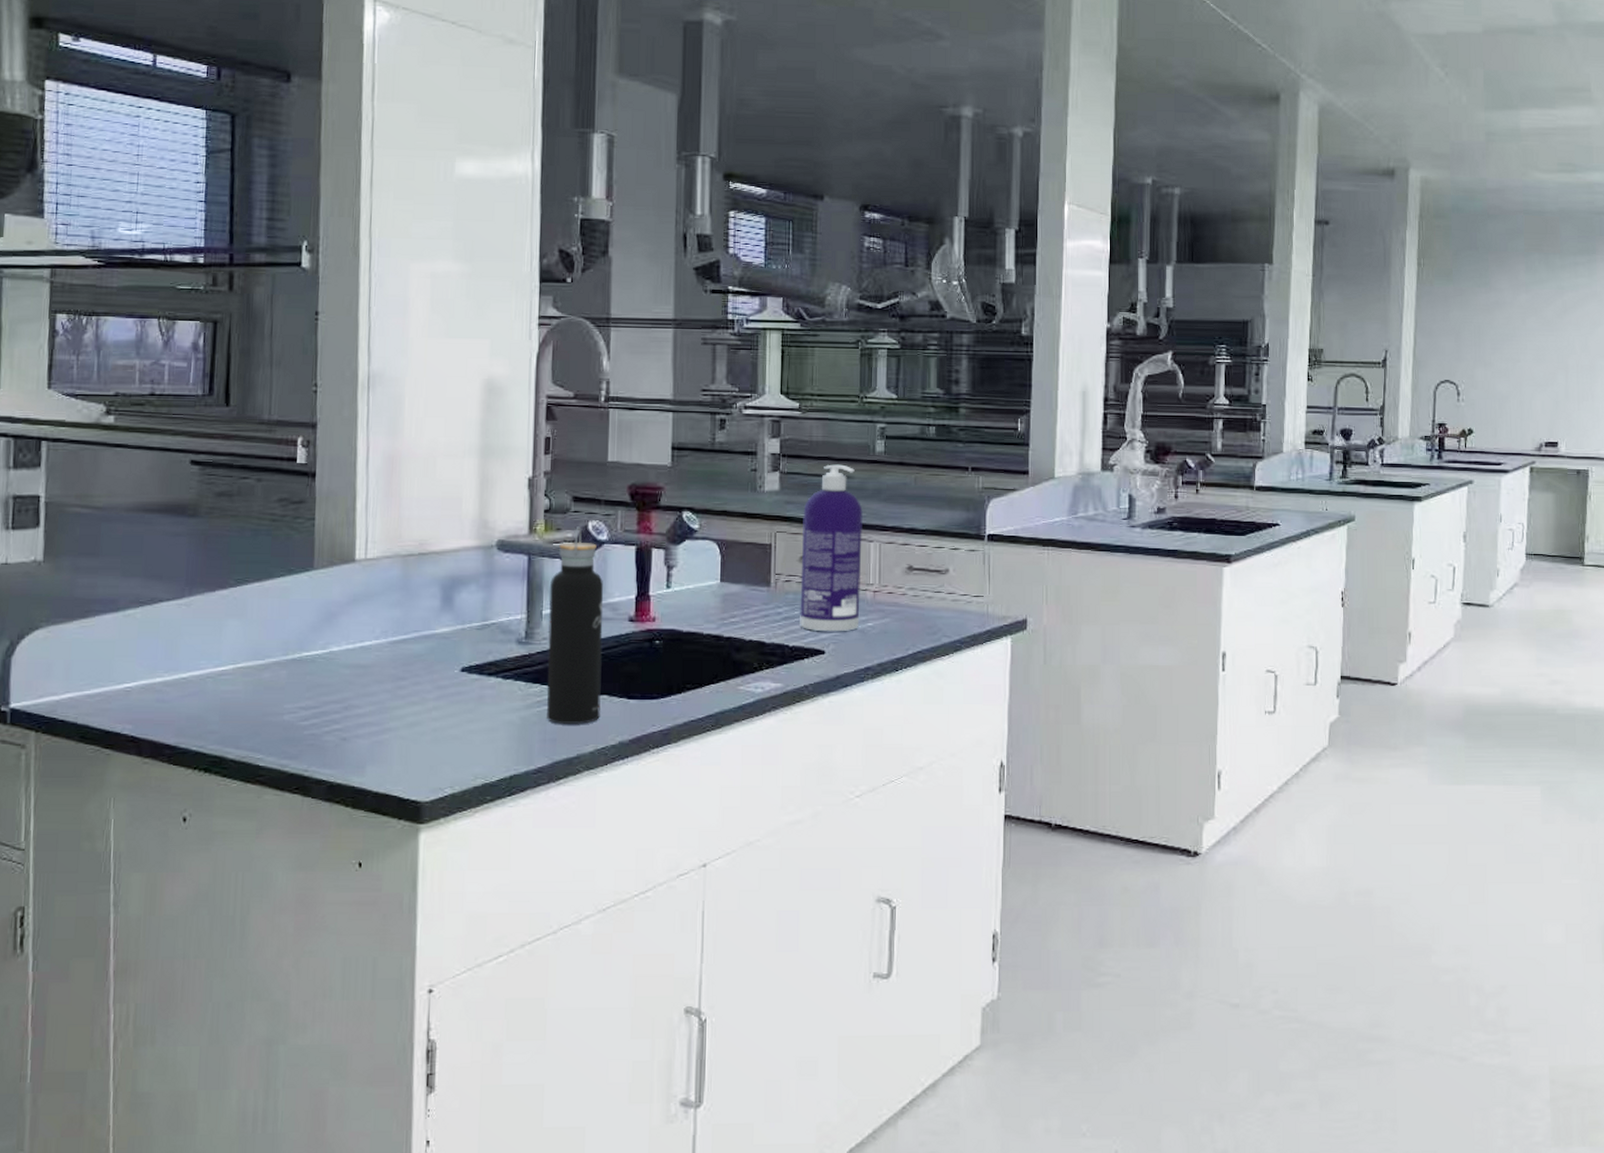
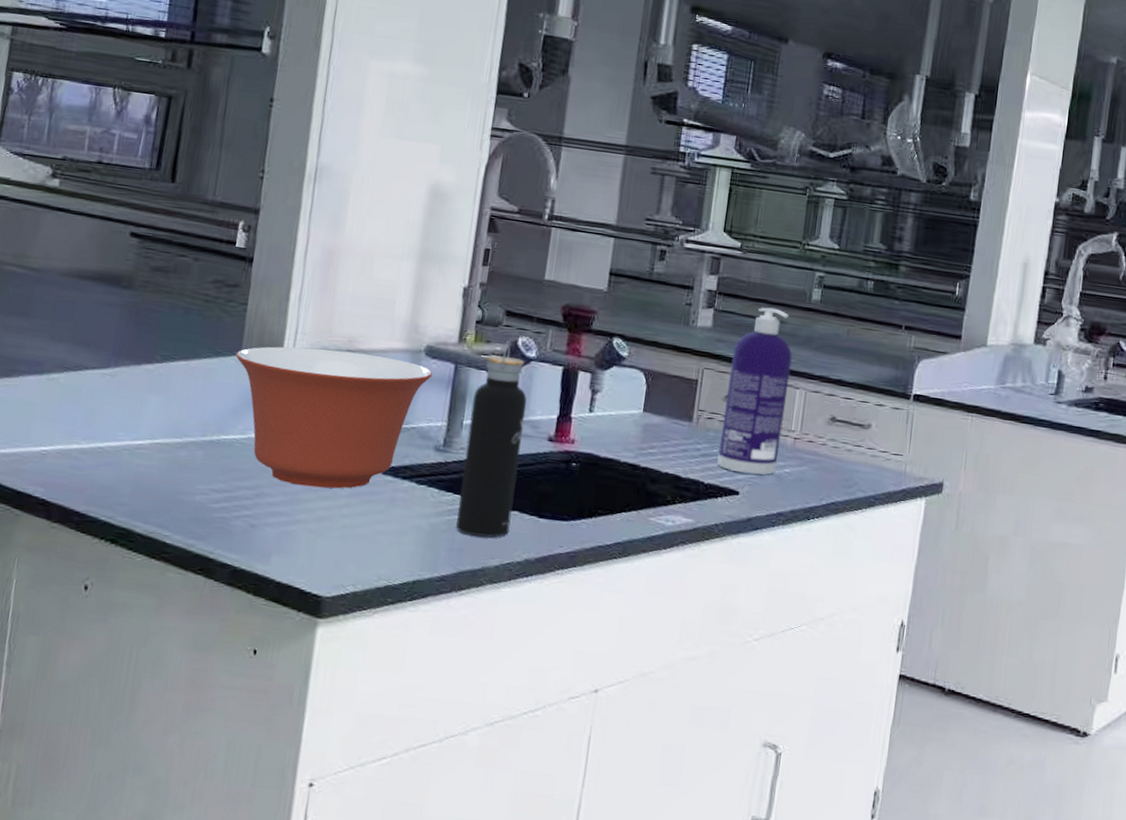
mixing bowl: none [308,555,507,694] -> present [235,346,433,489]

